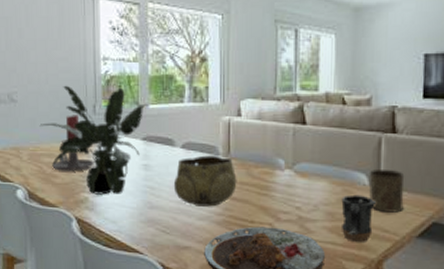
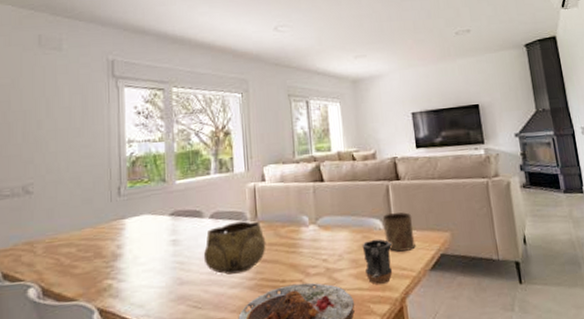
potted plant: present [39,85,149,196] -> none [58,167,176,280]
candle holder: present [52,115,94,172] -> none [71,199,119,261]

